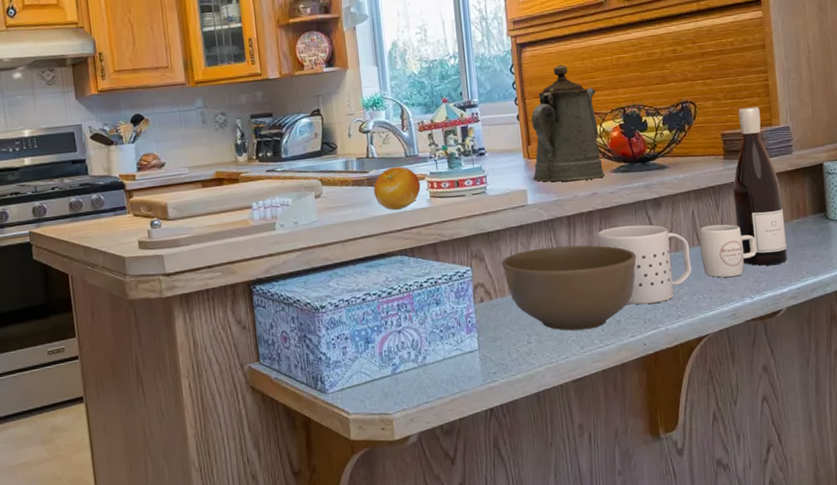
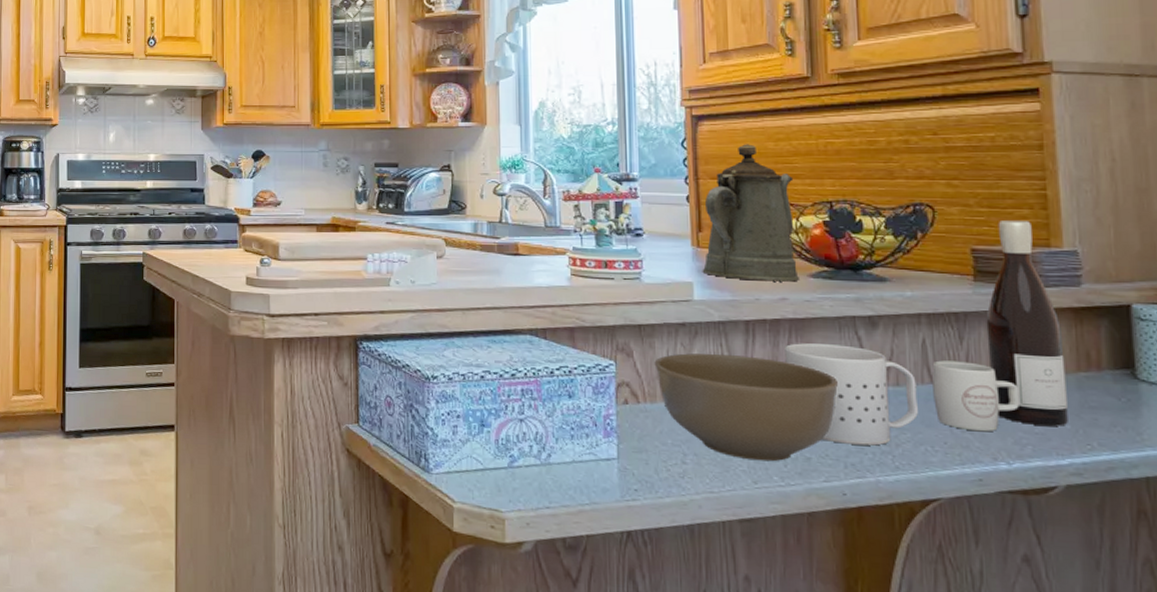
fruit: present [373,166,421,211] -> none [504,236,560,285]

